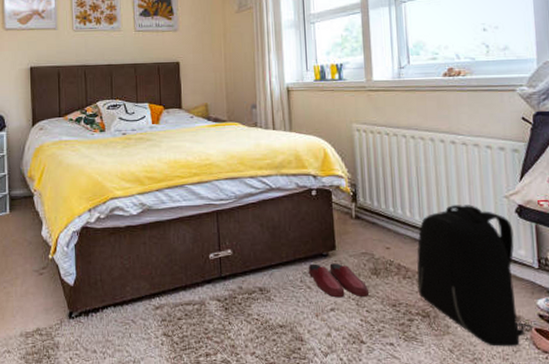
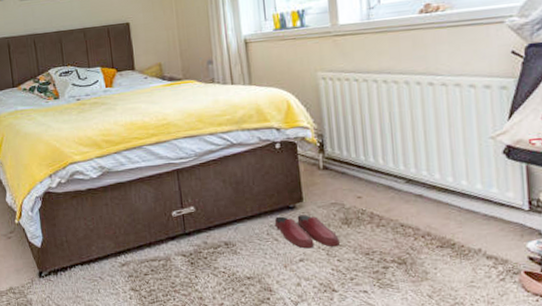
backpack: present [417,205,532,346] -> none [391,148,521,290]

